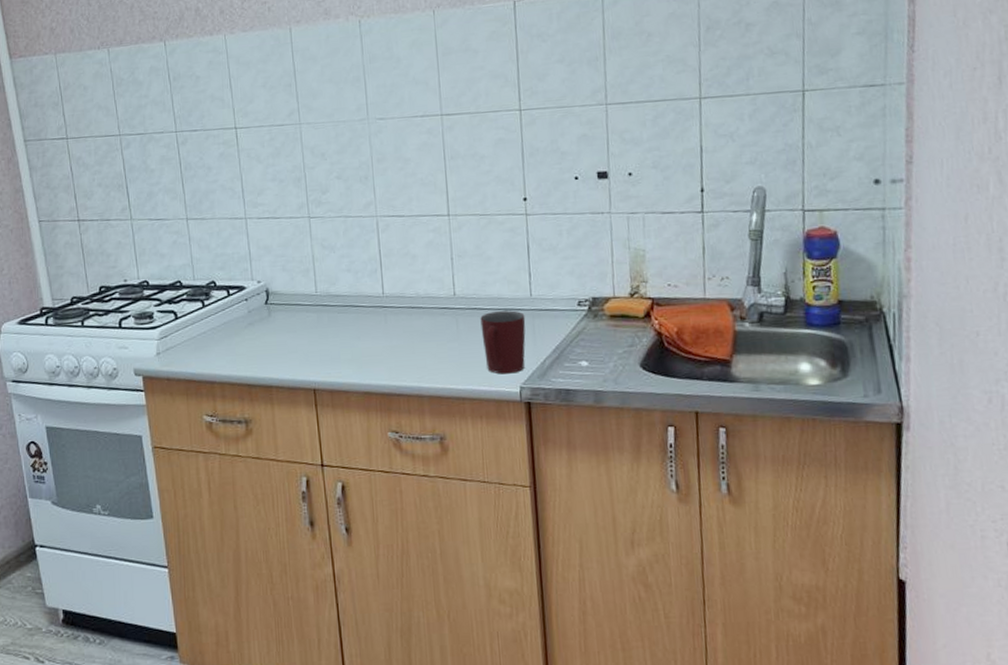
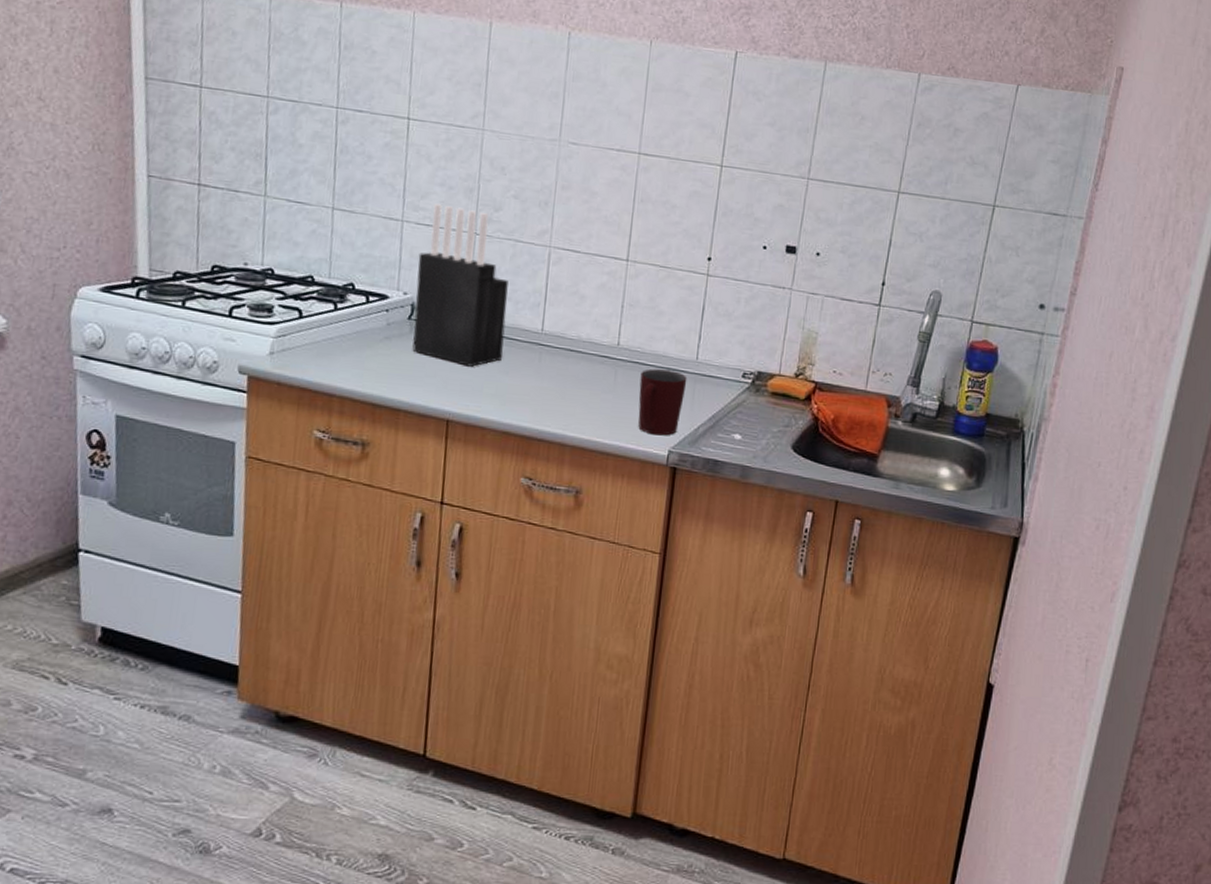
knife block: none [264,197,352,338] -> present [412,203,509,367]

